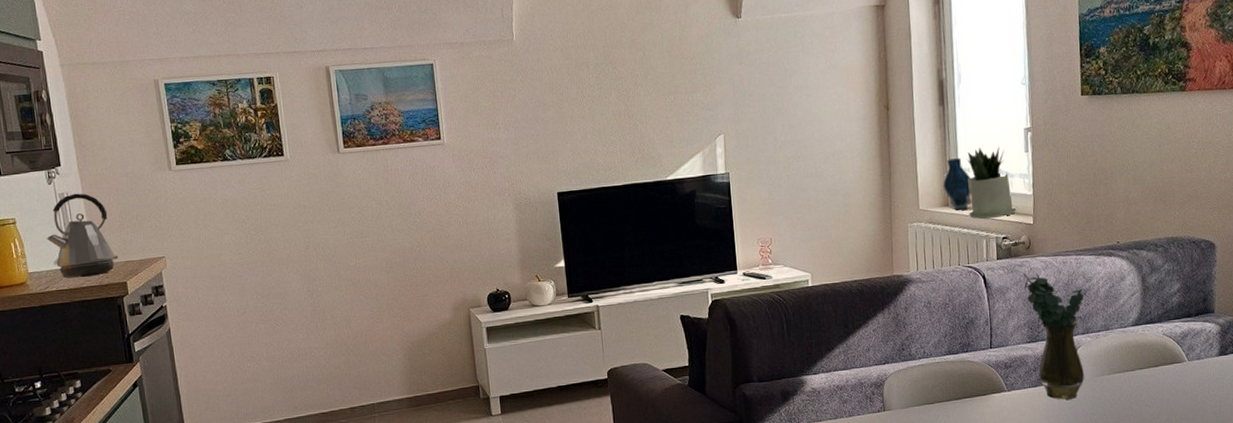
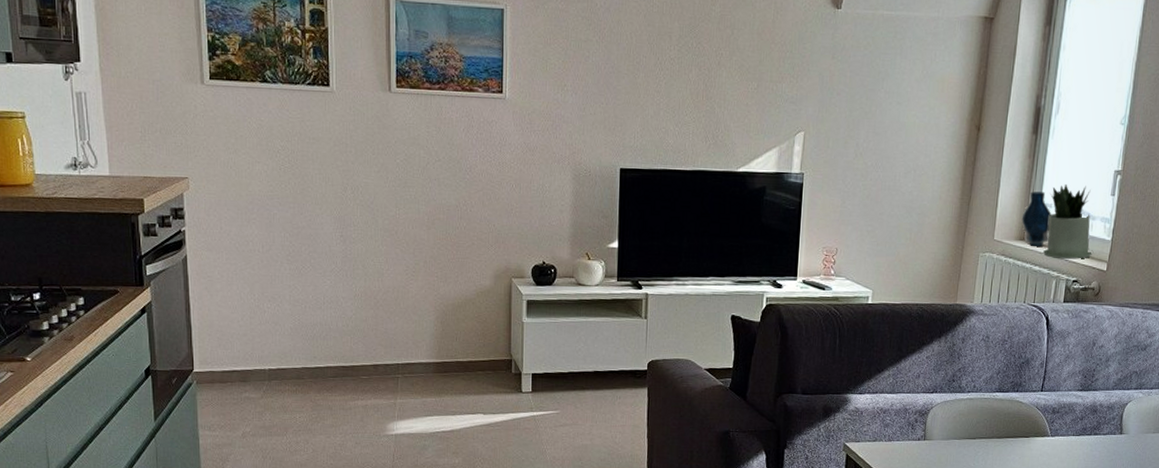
kettle: present [47,193,119,278] -> none [59,94,137,188]
vase: present [1024,273,1084,400] -> none [1084,320,1144,452]

